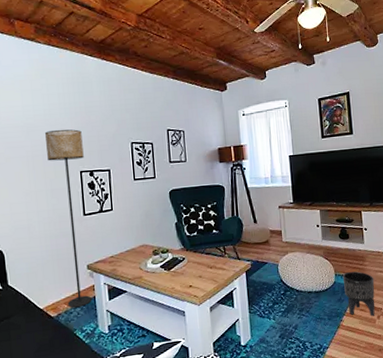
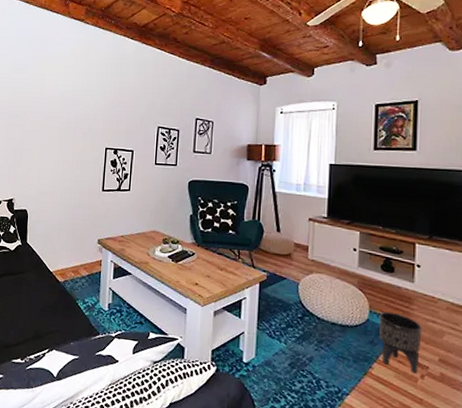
floor lamp: present [45,129,92,308] -> none [75,105,113,279]

